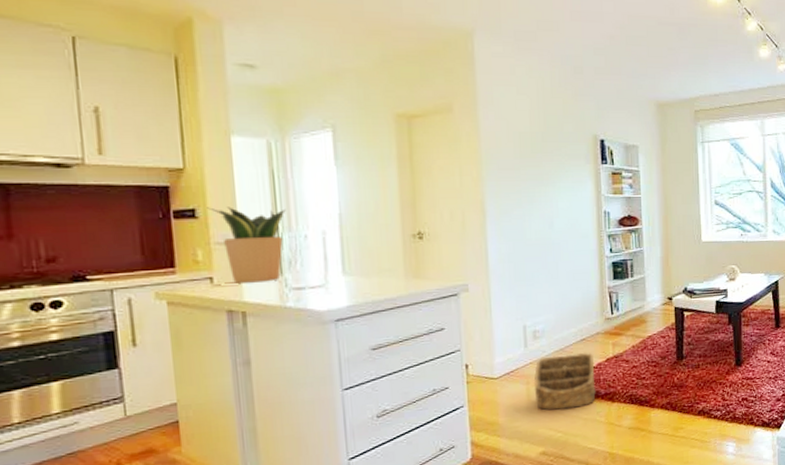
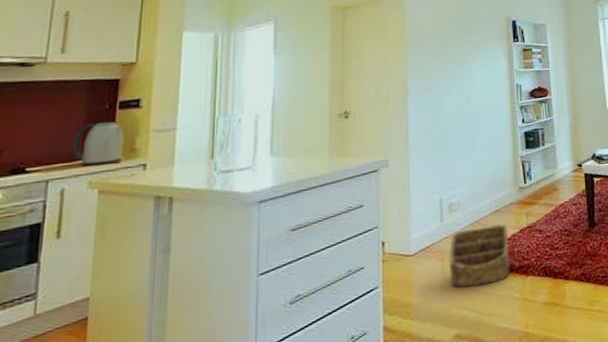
kettle: none [131,231,187,278] -> present [73,121,125,168]
potted plant: present [207,207,286,285] -> none [151,95,224,170]

